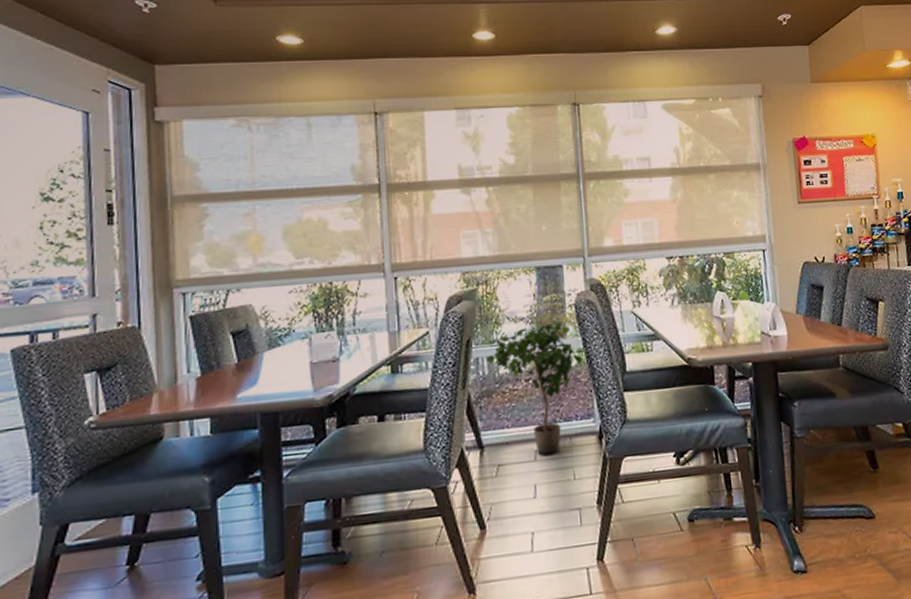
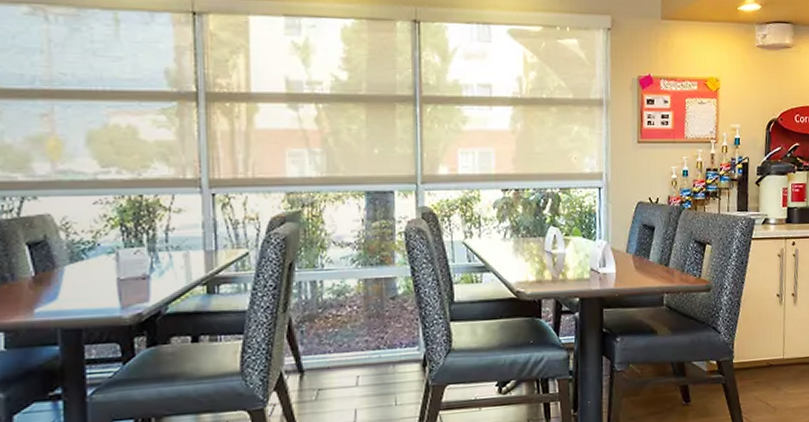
potted plant: present [486,322,586,457] -> none [309,249,414,383]

